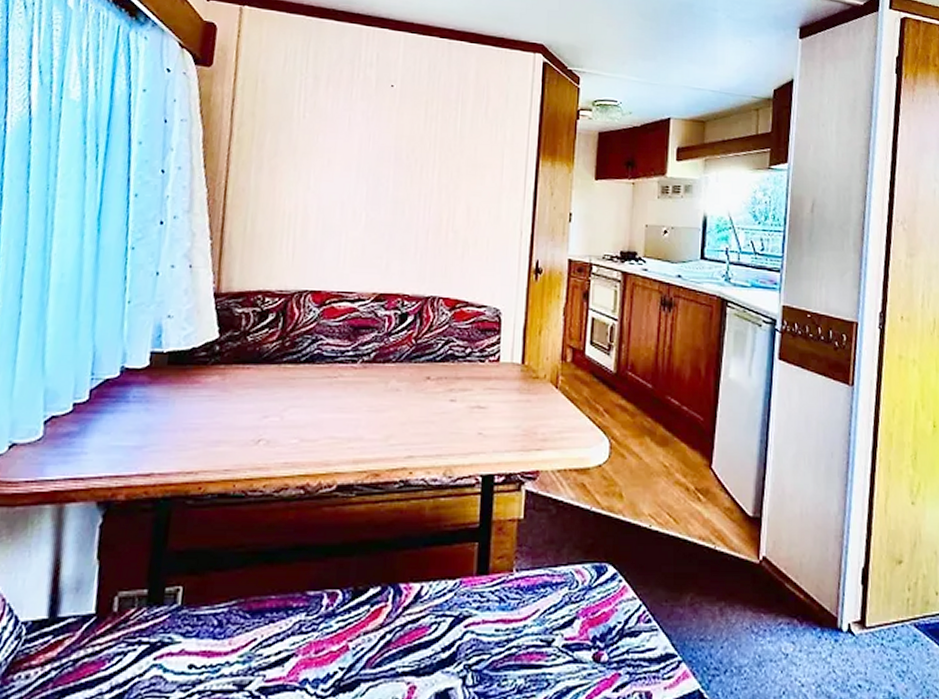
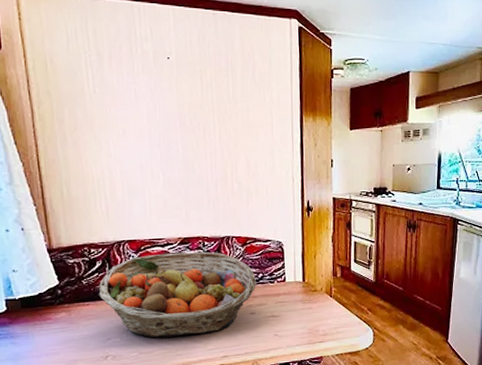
fruit basket: none [264,311,462,423] -> present [99,251,256,338]

